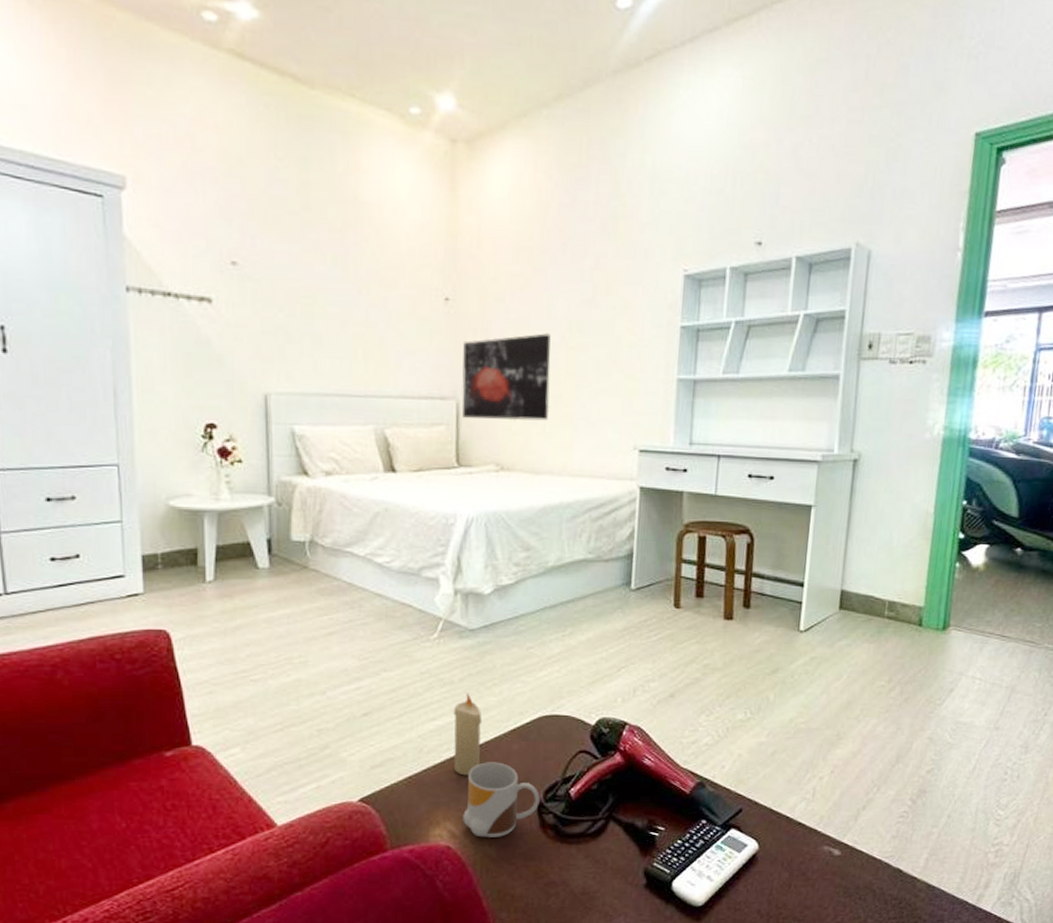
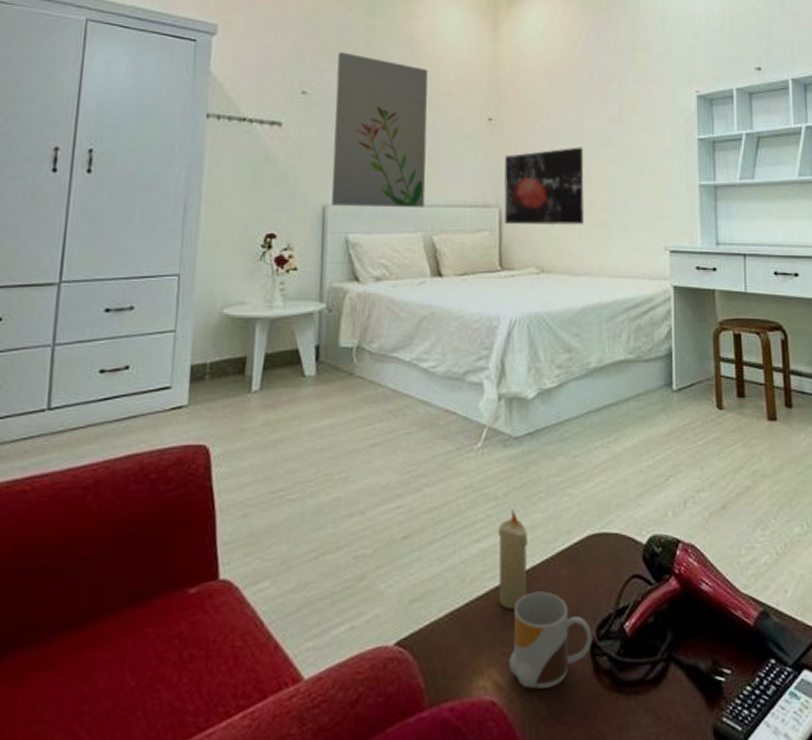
wall art: none [270,214,376,398] -> present [331,52,428,207]

